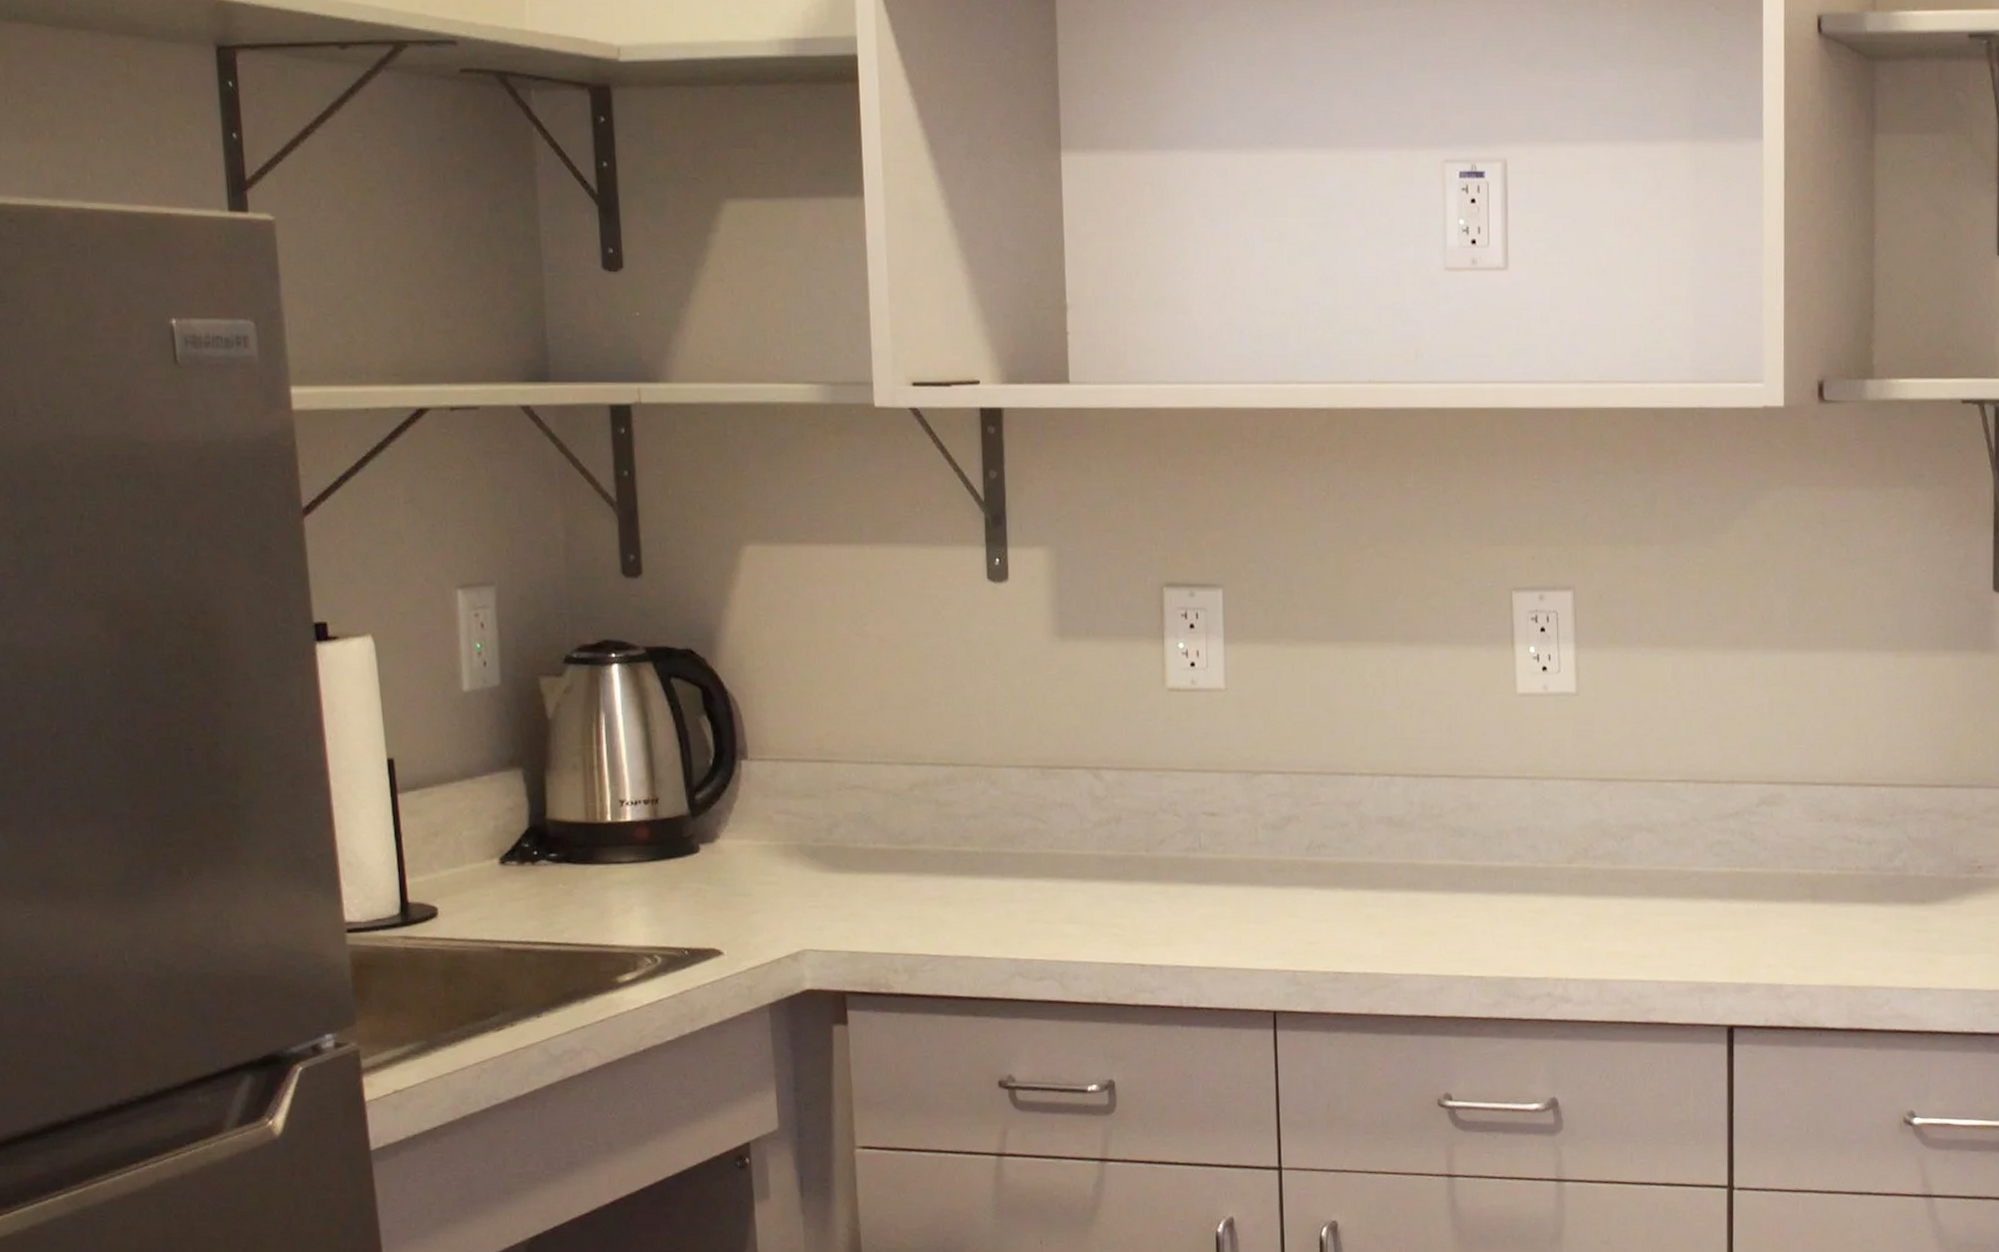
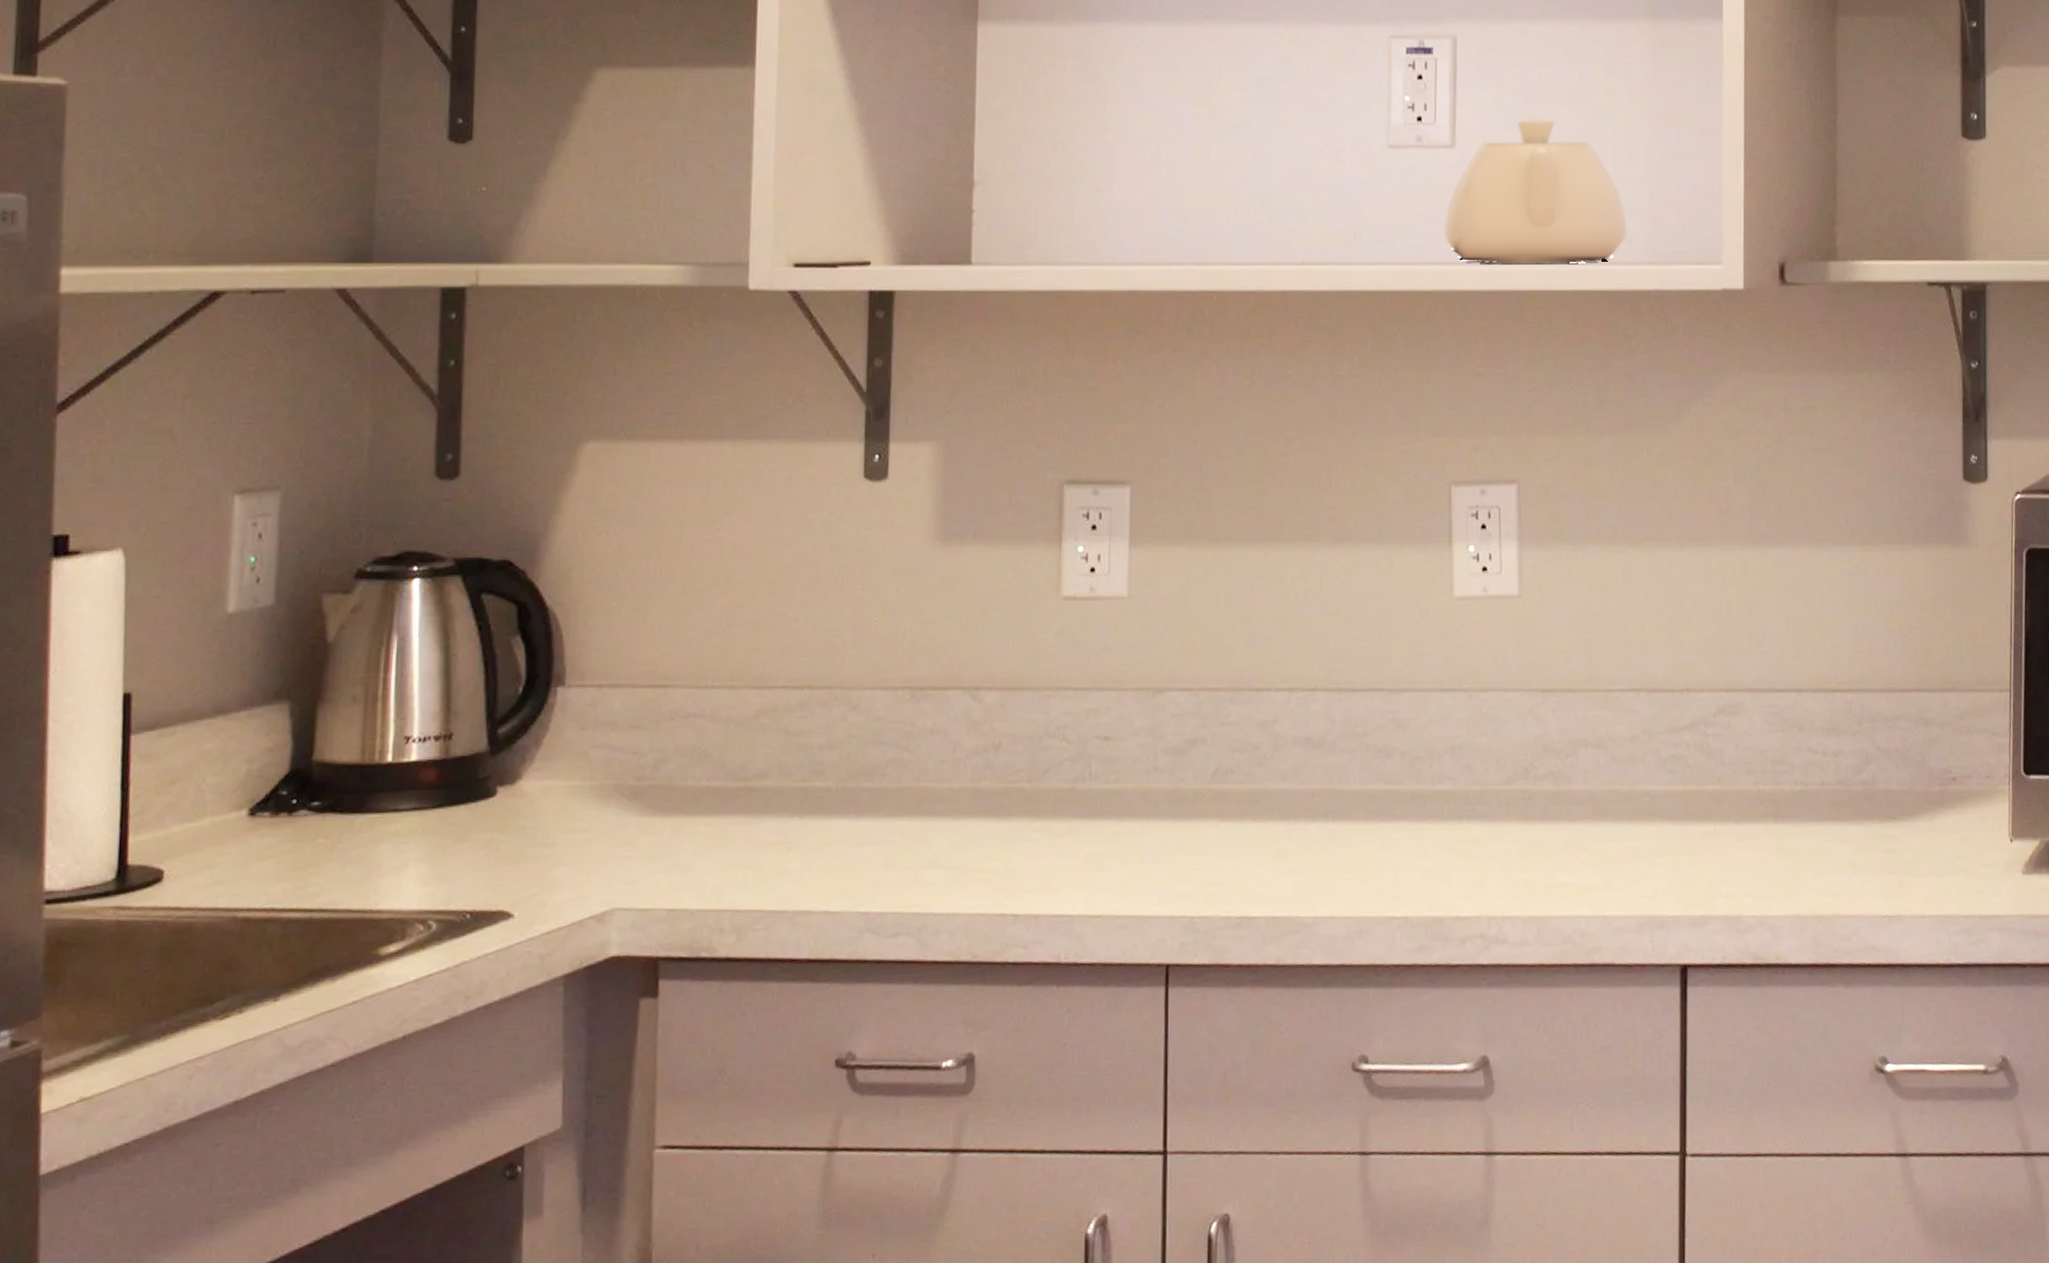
teapot: none [1499,241,1673,382] -> present [1443,119,1628,264]

